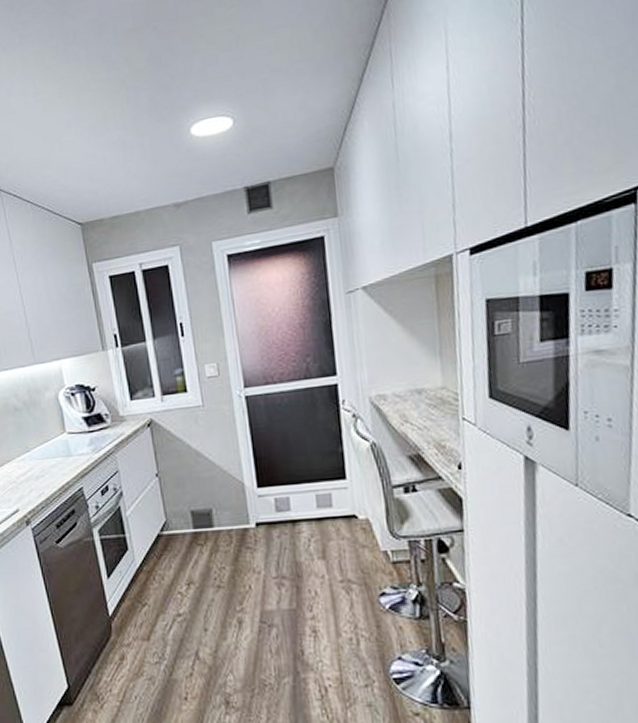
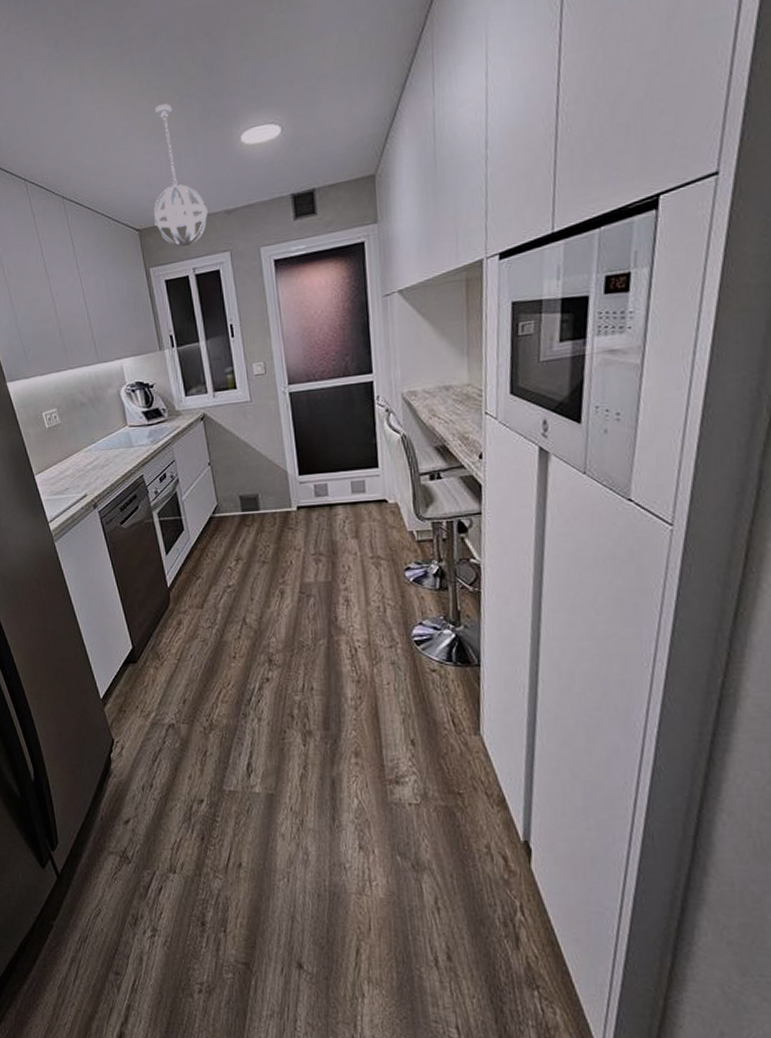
pendant light: none [97,95,155,241] -> present [153,103,208,247]

